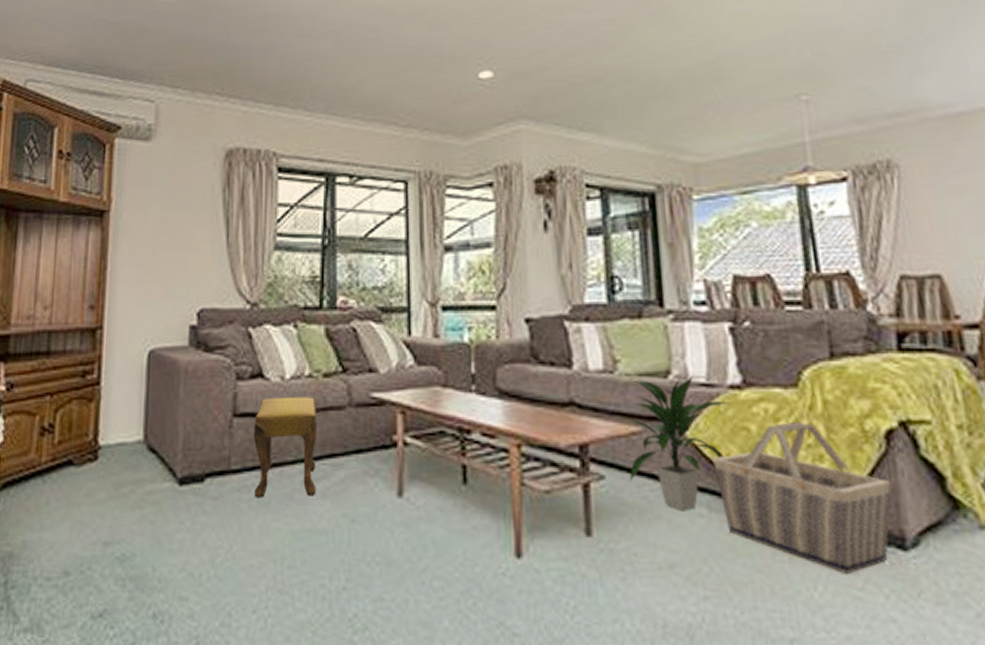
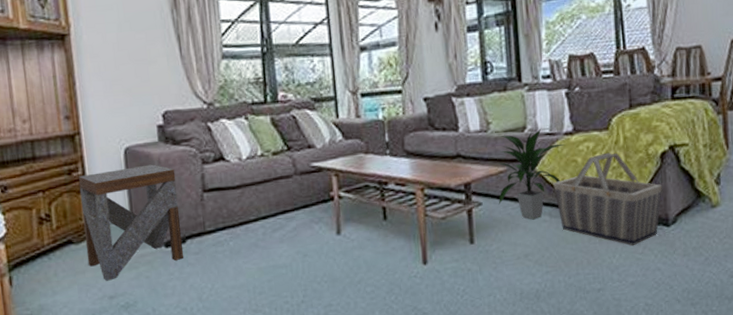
side table: none [86,374,203,521] -> present [78,164,184,281]
footstool: present [253,397,318,498] -> none [220,171,276,249]

